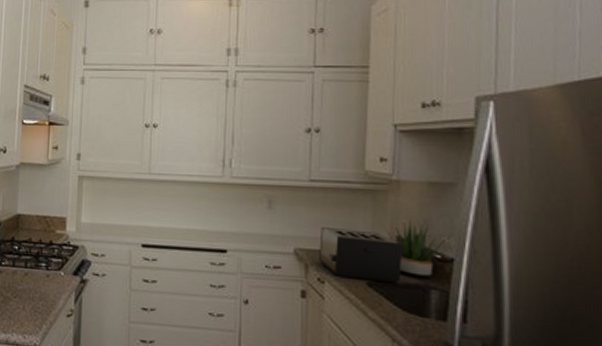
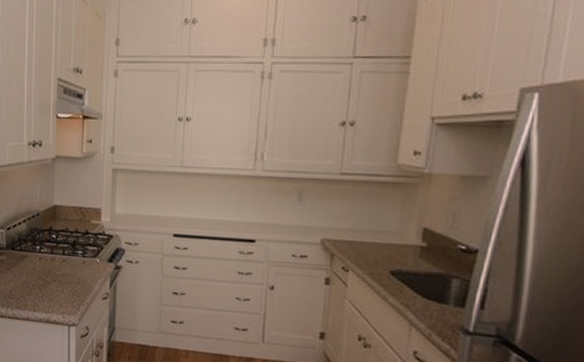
toaster: present [319,226,403,284] -> none [345,218,429,273]
potted plant: present [383,220,453,278] -> none [411,212,480,267]

